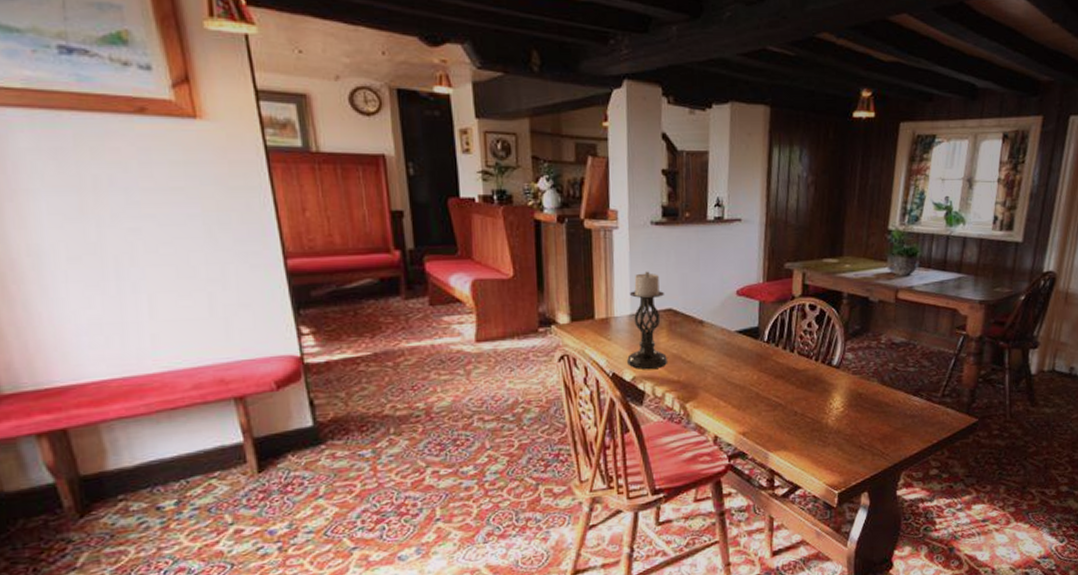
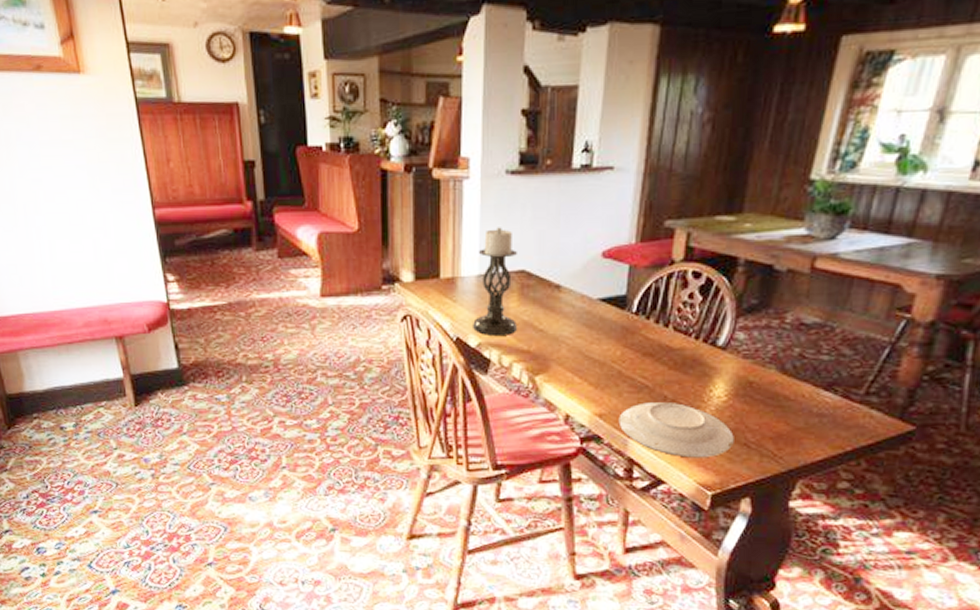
plate: none [759,416,852,463] -> present [618,402,734,458]

